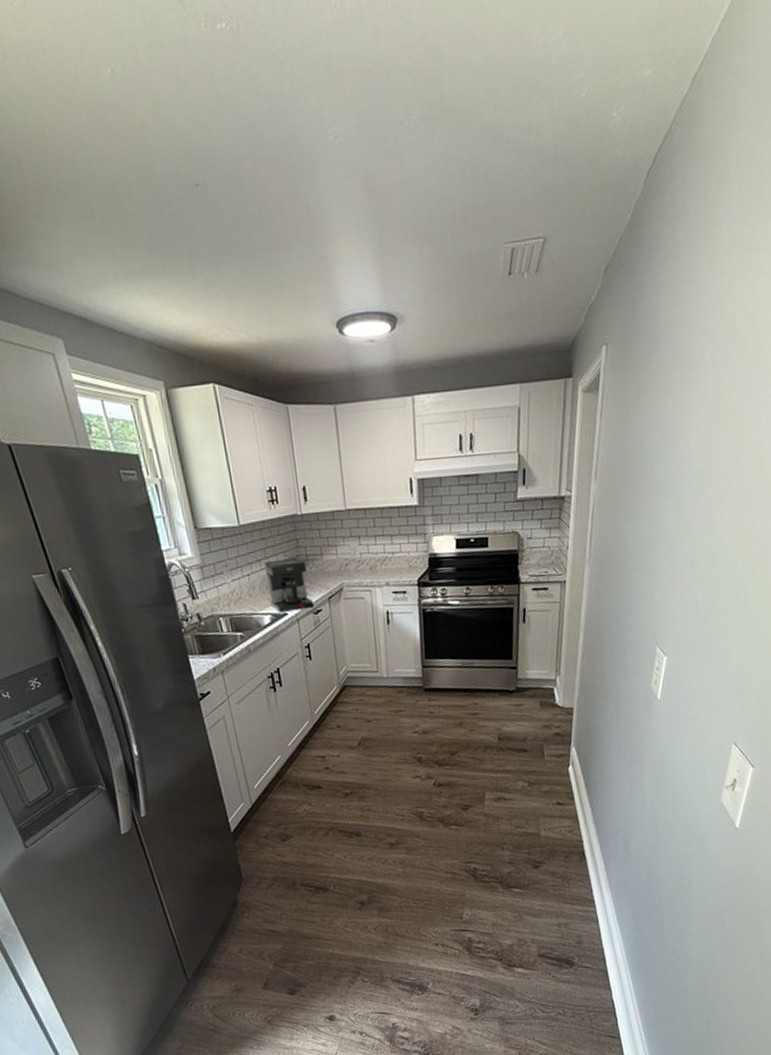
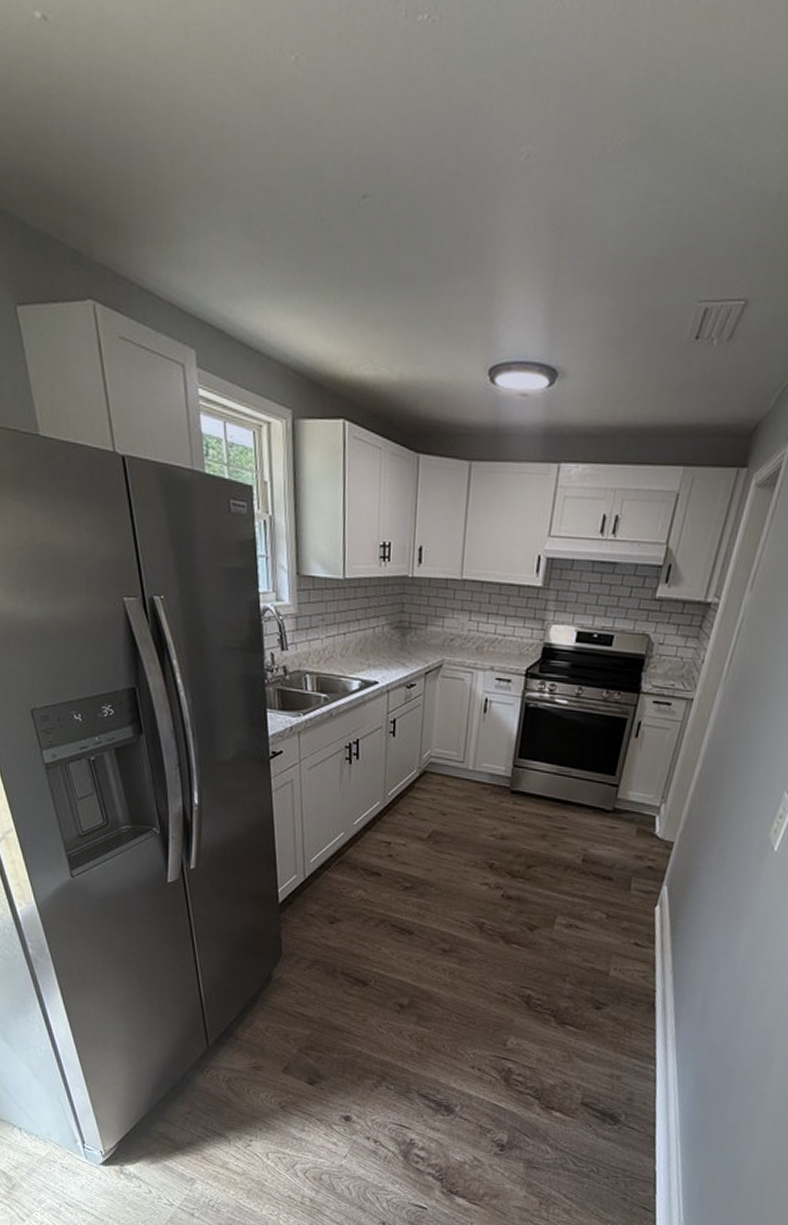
coffee maker: present [264,558,313,613] -> none [362,622,408,681]

